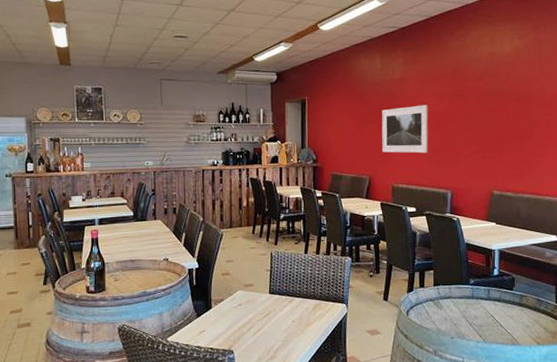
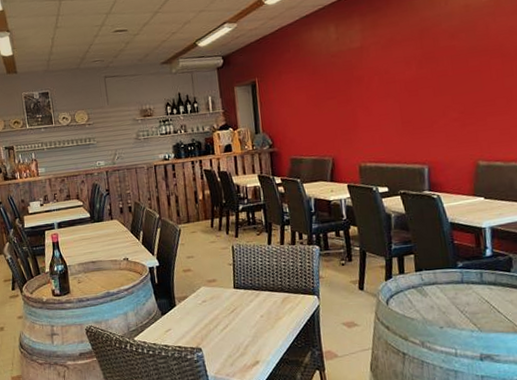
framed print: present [381,104,429,153] -> none [341,72,398,130]

